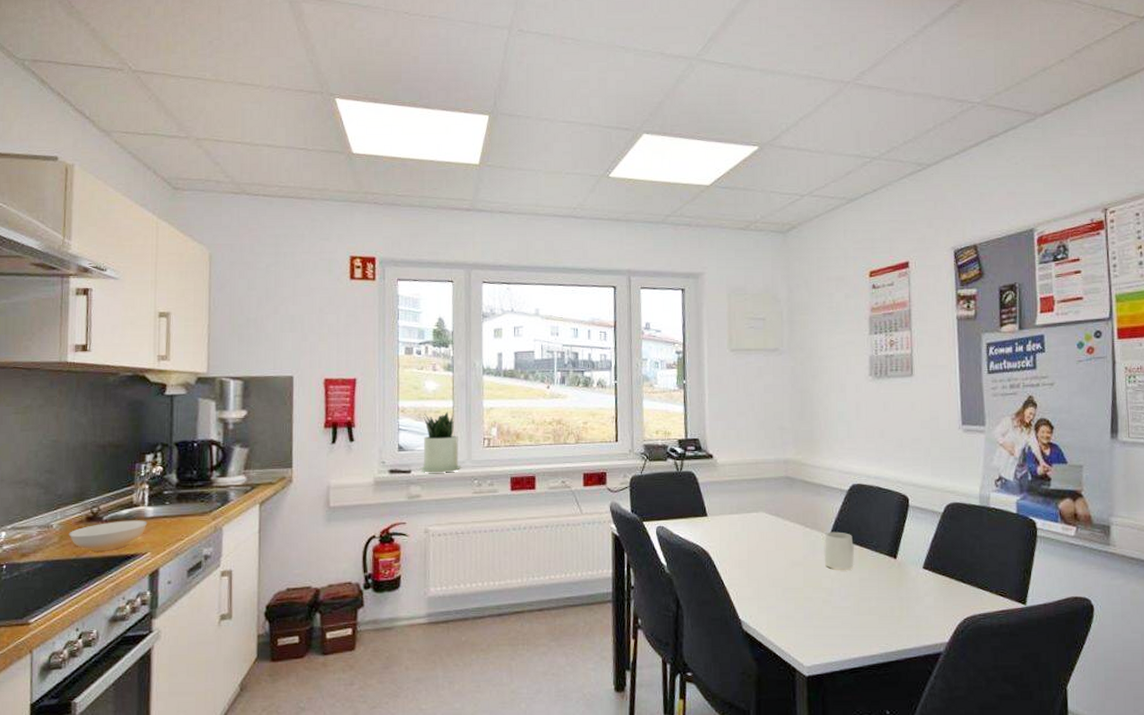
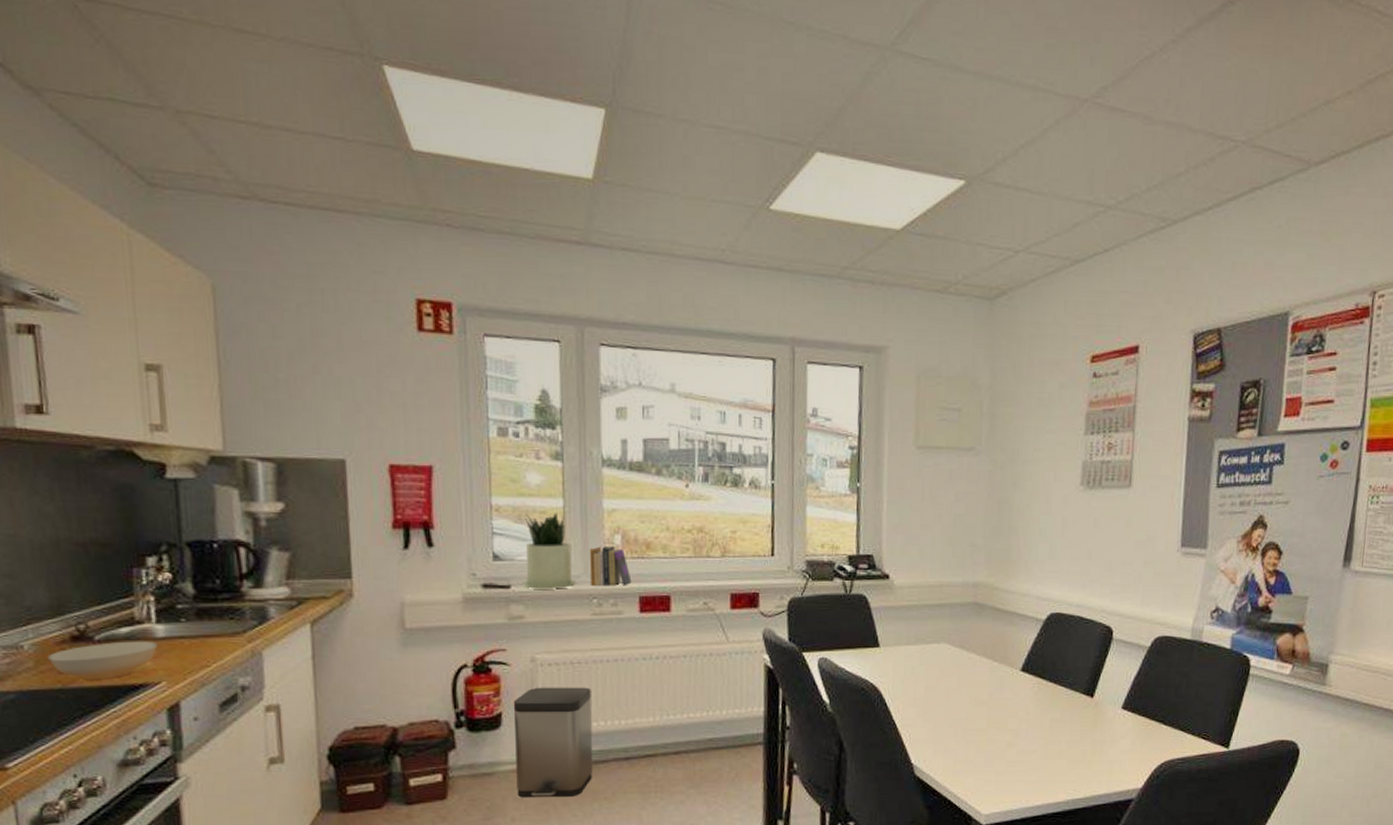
pedal bin: none [410,554,472,649] -> present [513,687,592,798]
books: none [472,436,505,471] -> present [589,545,632,587]
mug: present [824,531,854,570] -> none [1012,666,1047,710]

